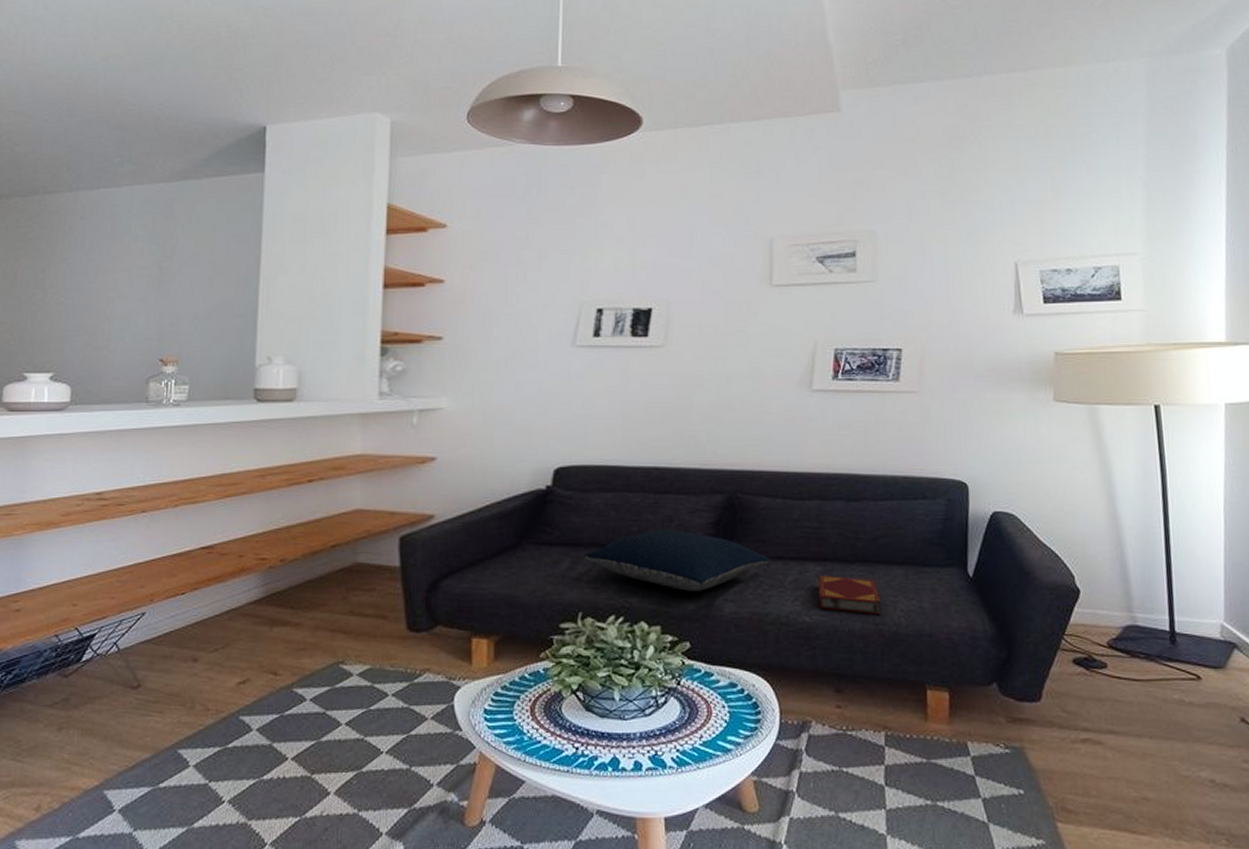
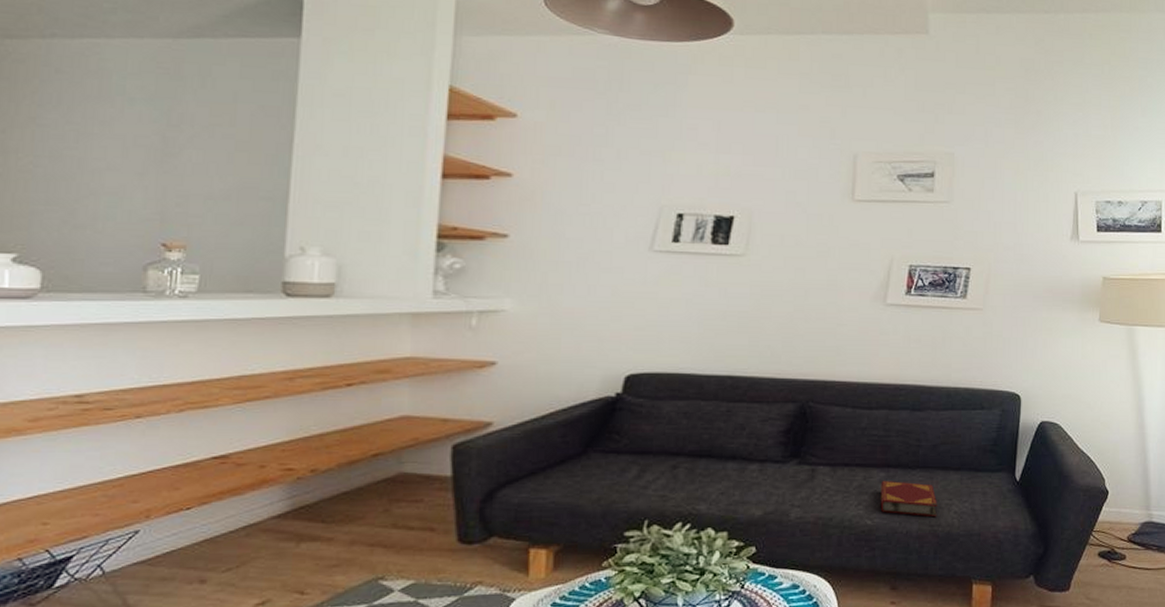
pillow: present [584,528,771,591] -> none [652,436,838,498]

